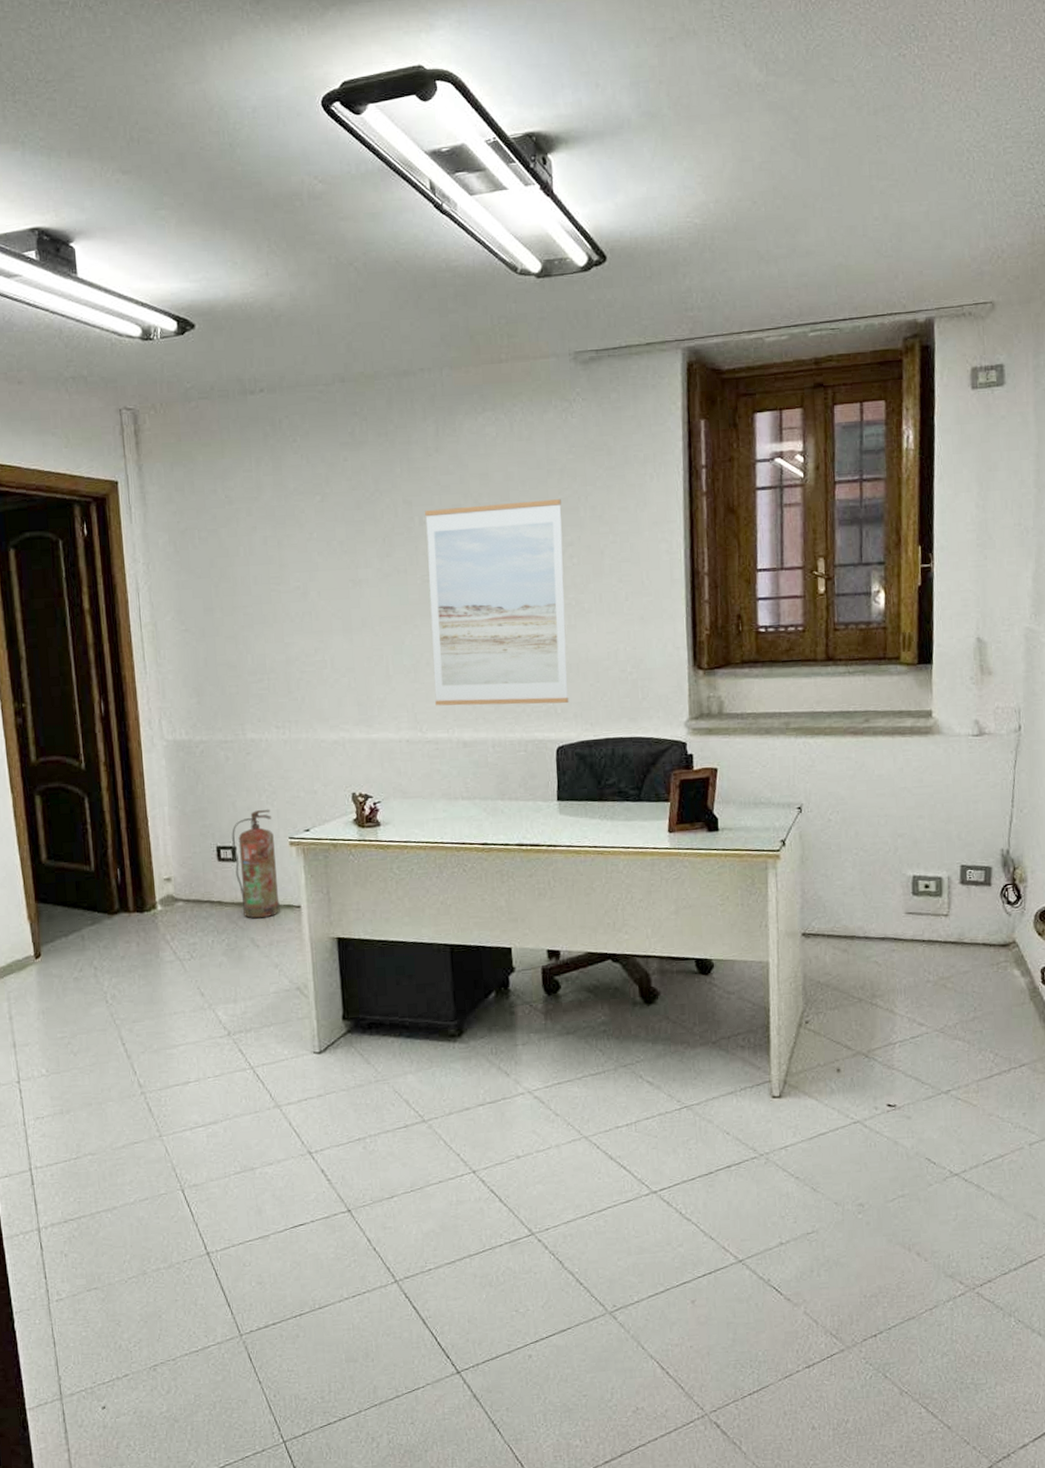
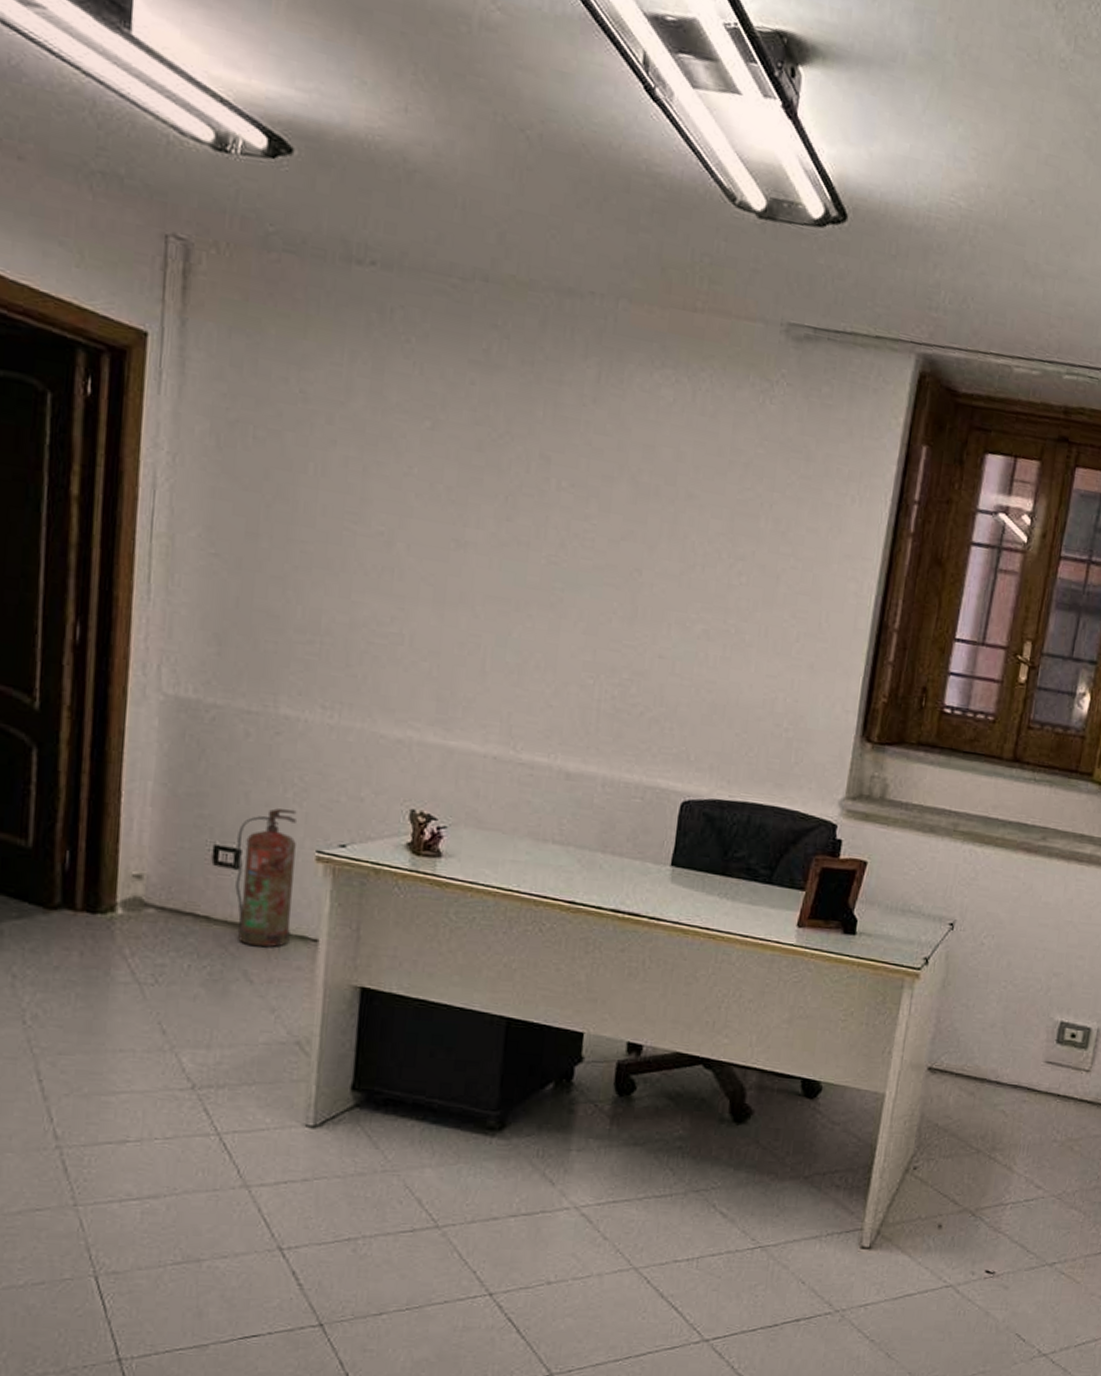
wall art: present [425,499,569,706] -> none [539,473,740,751]

